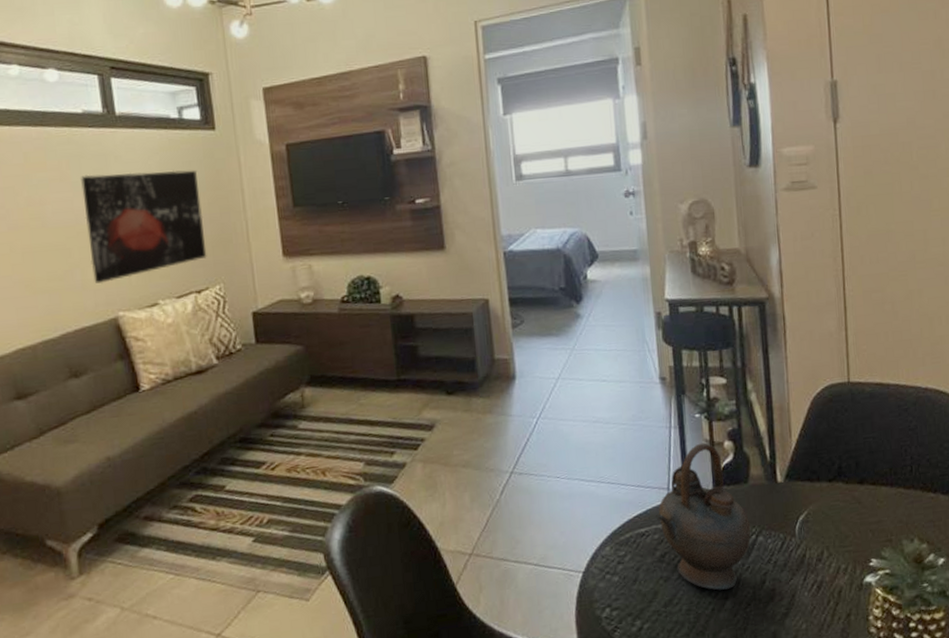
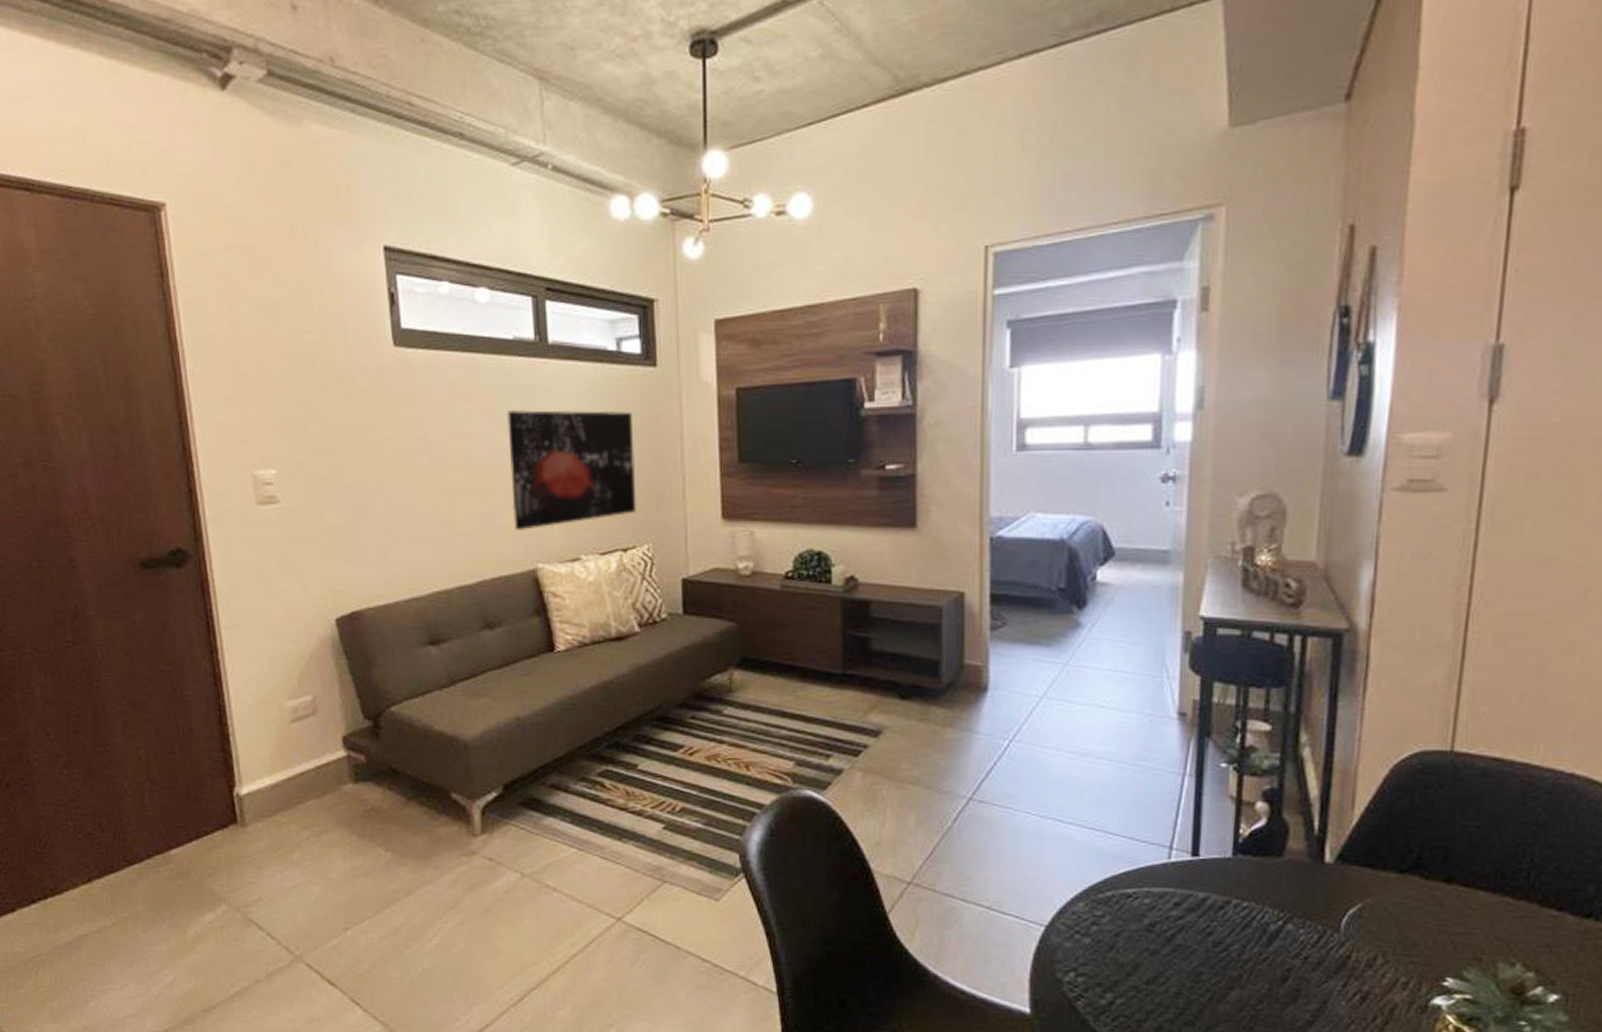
teapot: present [656,442,751,590] -> none [1149,799,1278,979]

